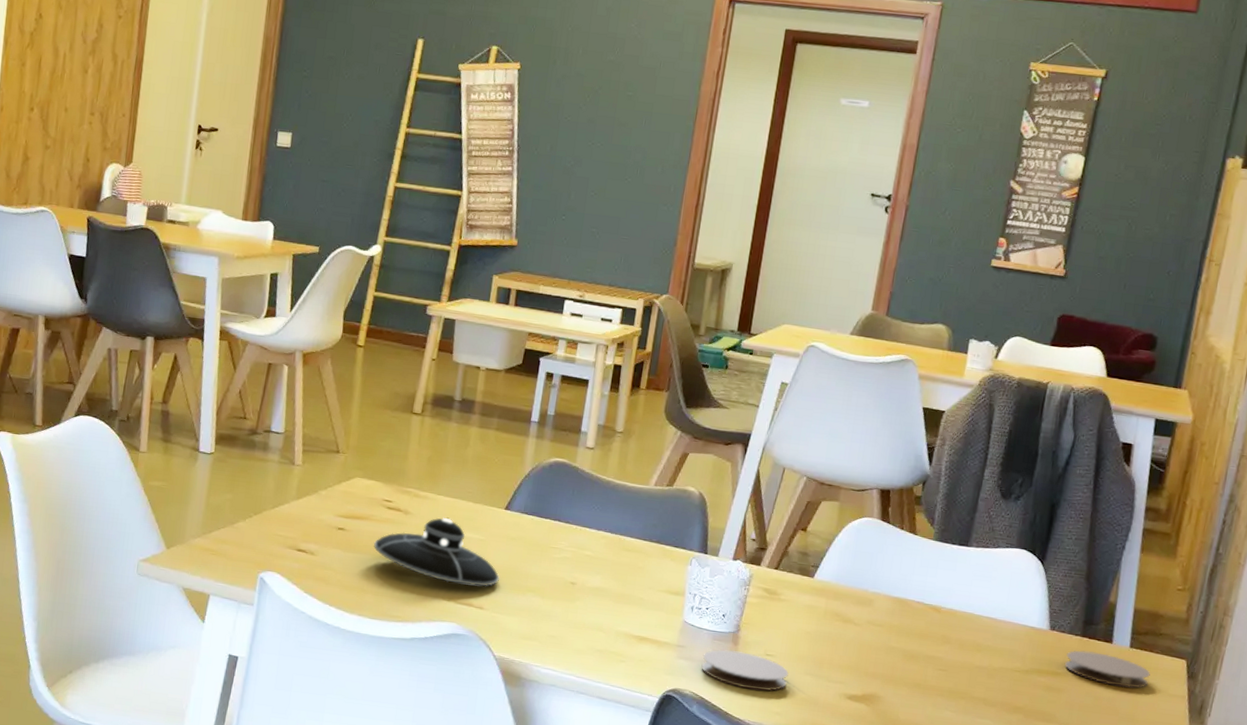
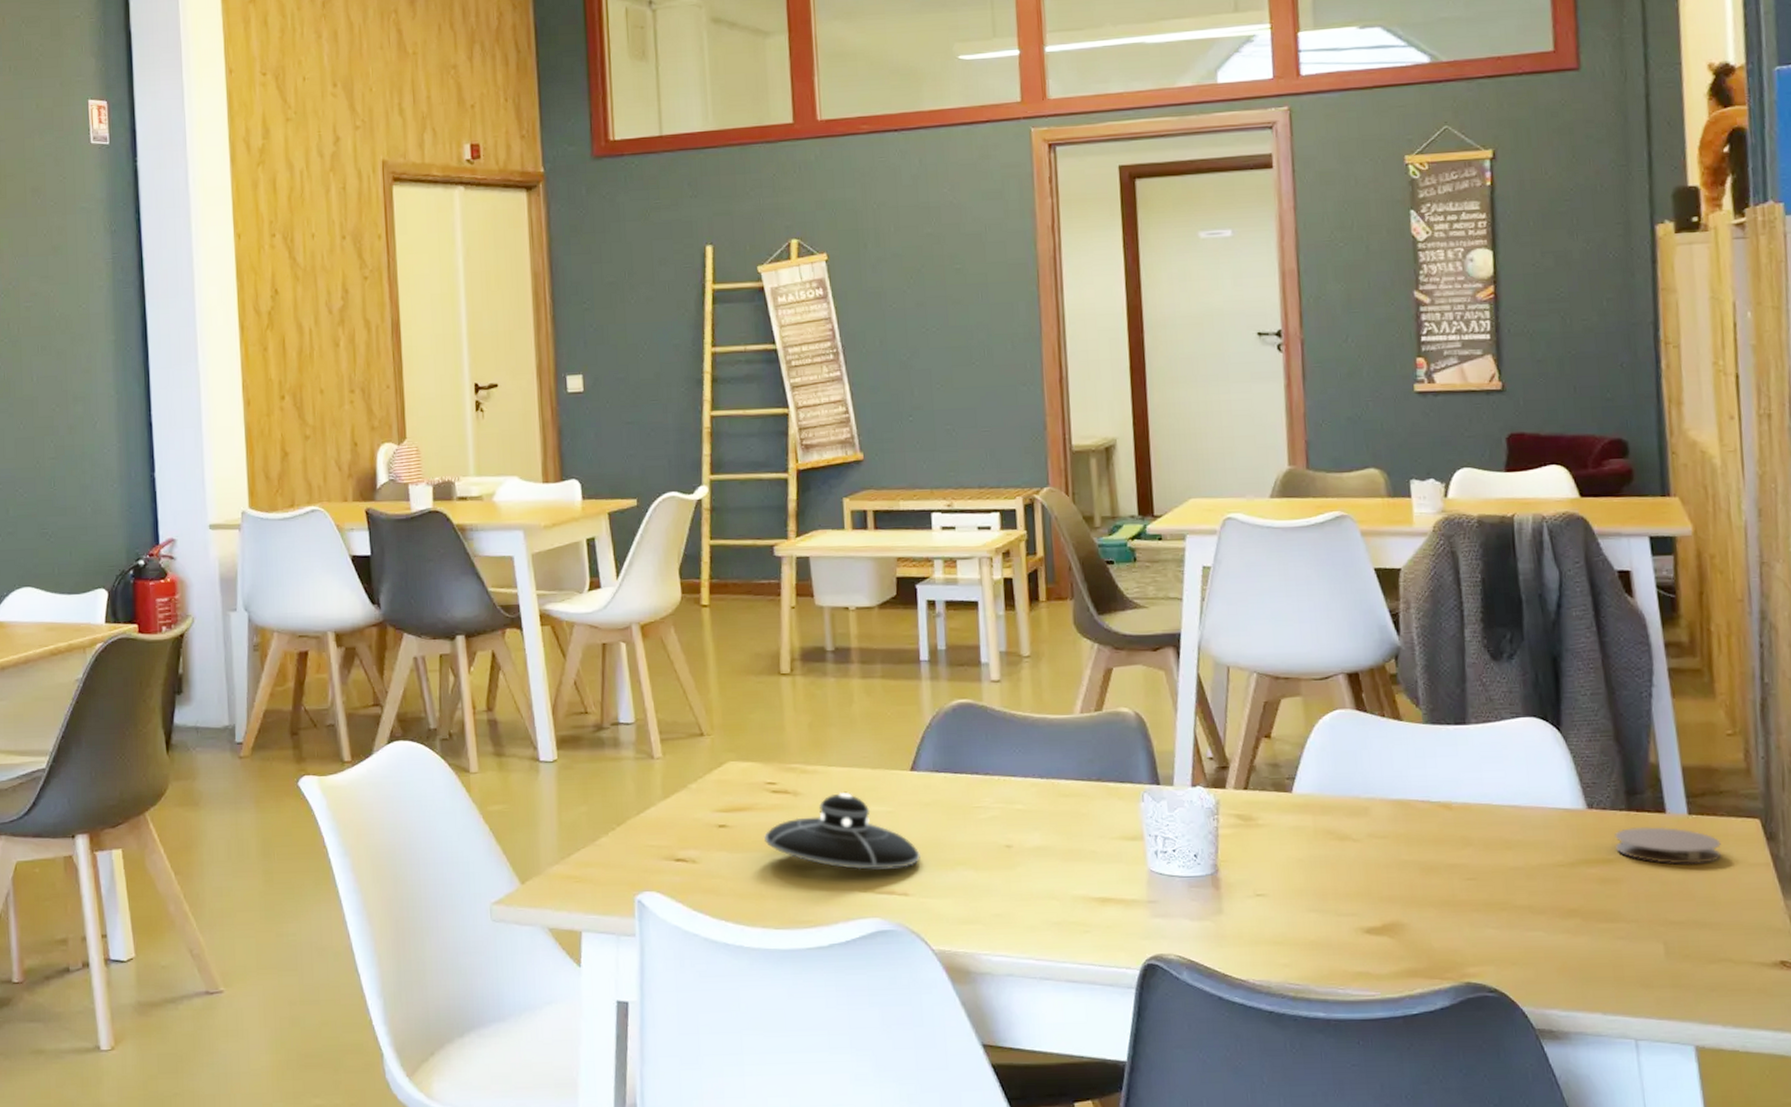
coaster: present [701,649,789,691] -> none [1182,896,1289,941]

